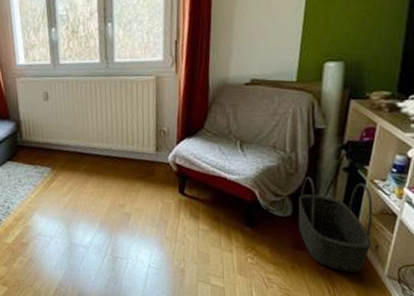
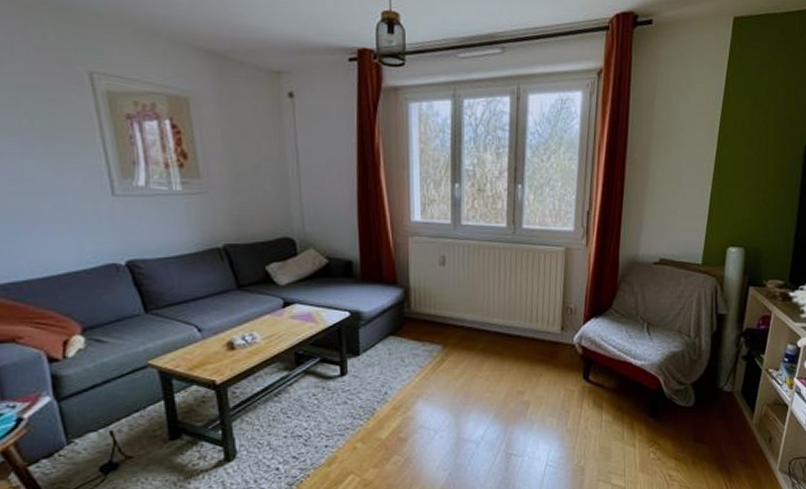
basket: present [298,176,373,273] -> none [700,364,768,467]

